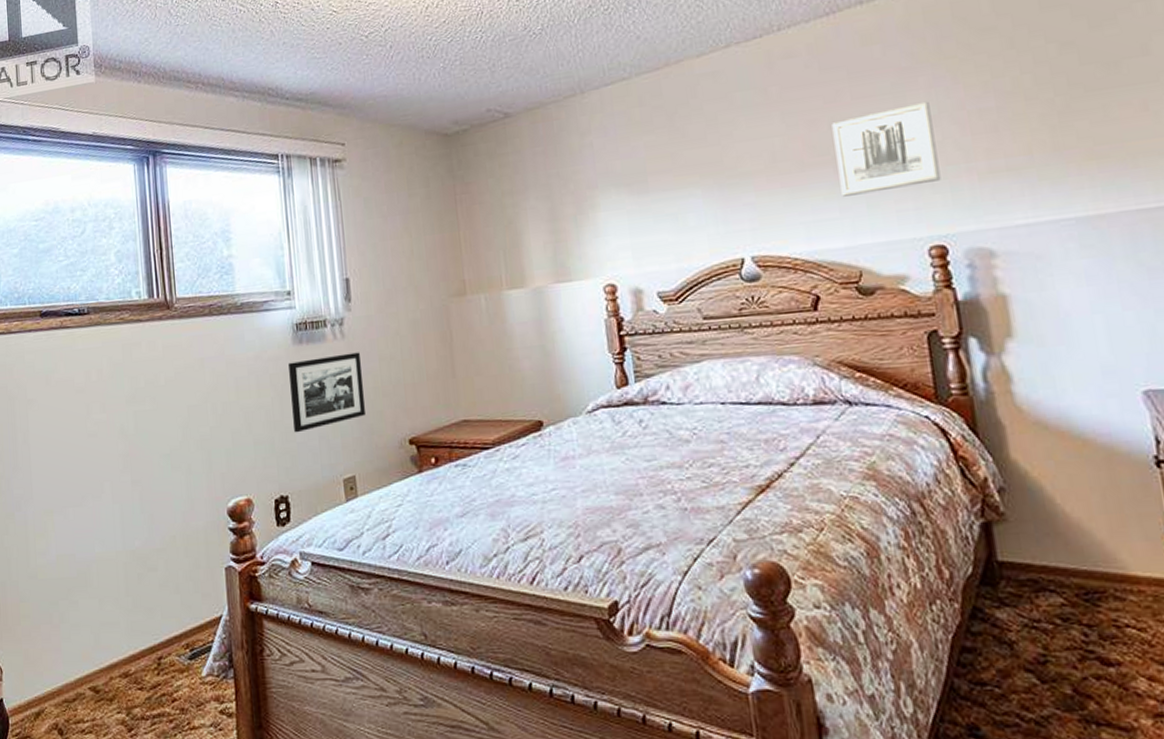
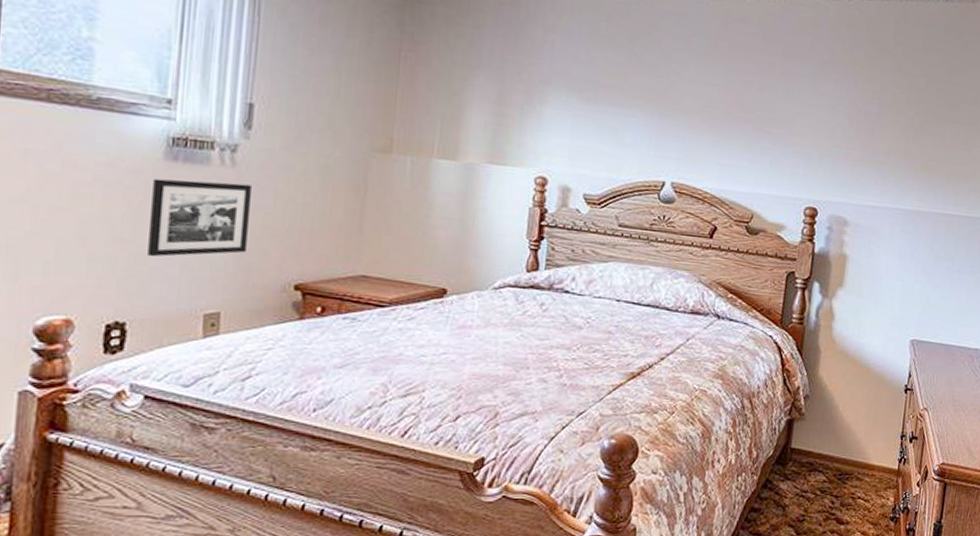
wall art: present [831,101,941,197] -> none [754,88,834,158]

